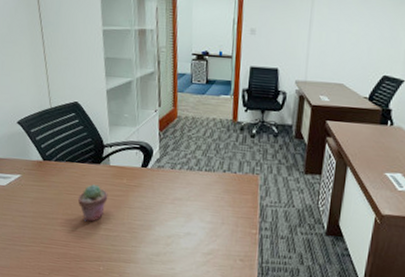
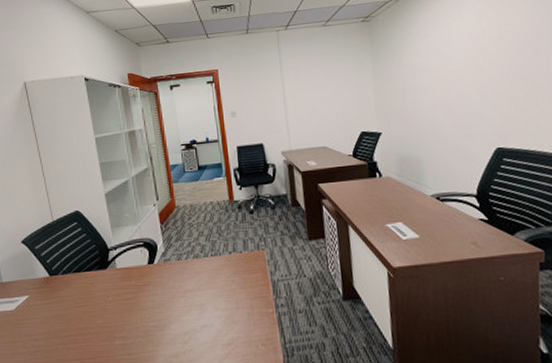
potted succulent: present [77,184,108,222] -> none [88,291,119,333]

